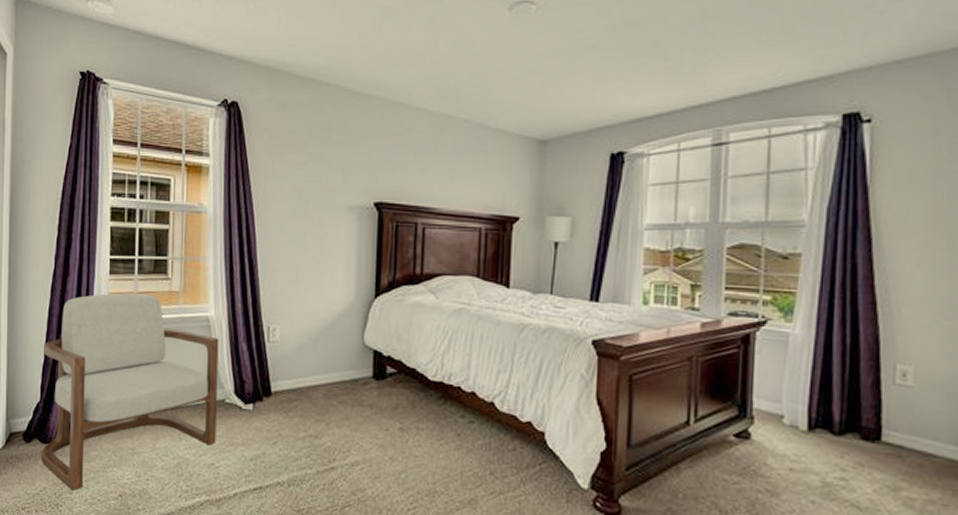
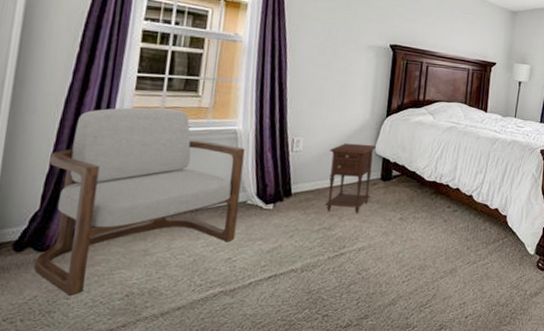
nightstand: none [309,331,365,420] -> present [324,143,376,214]

